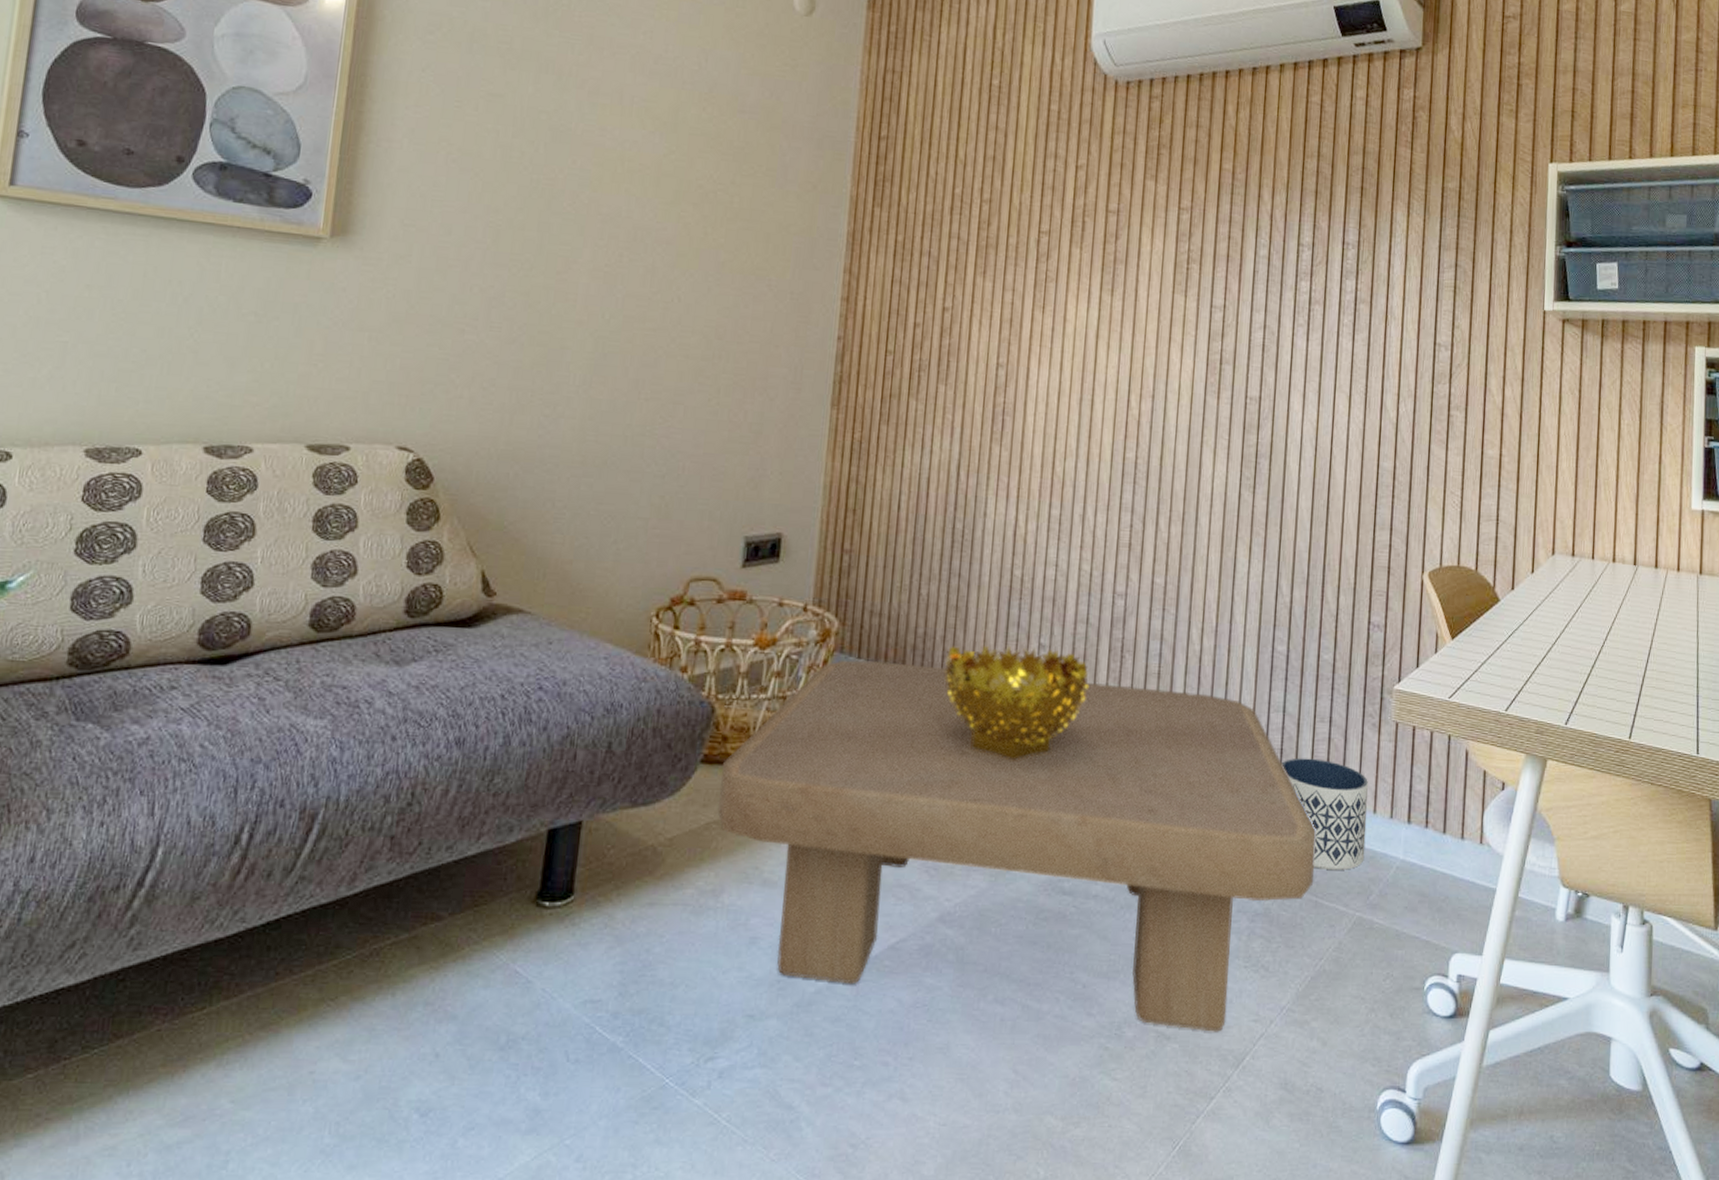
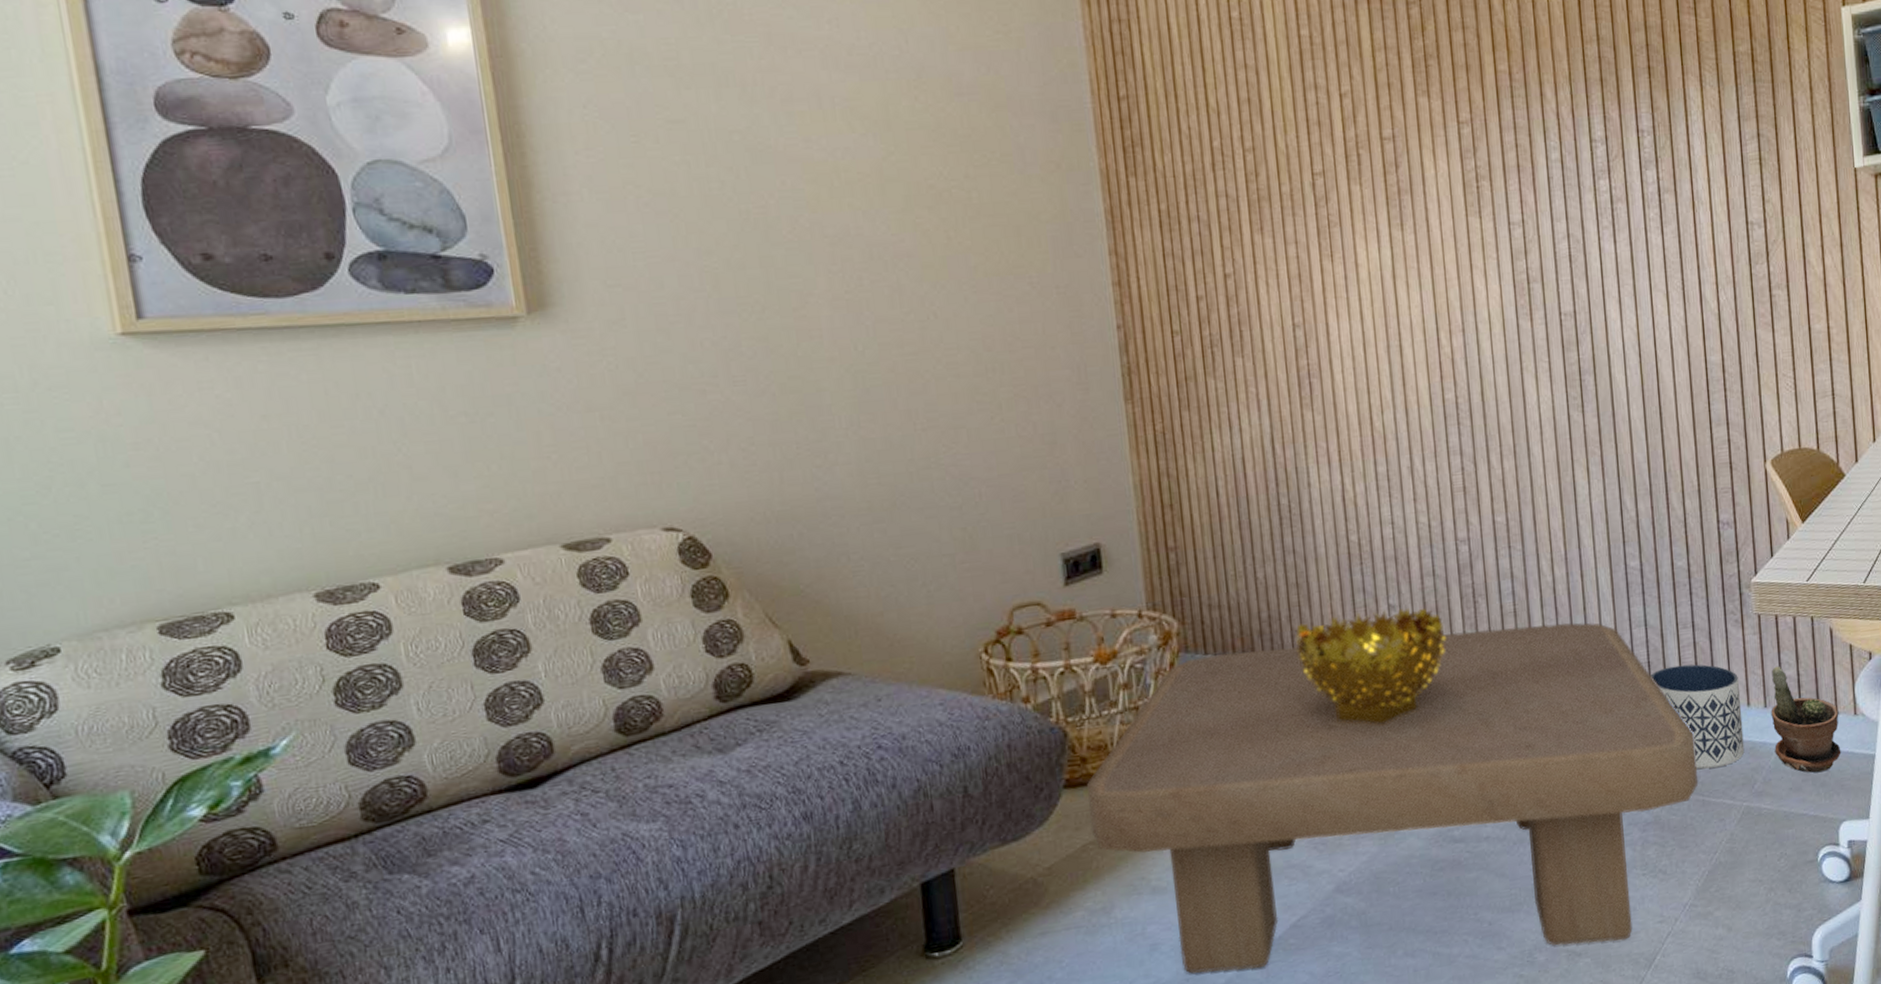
potted plant: none [1395,778,1465,897] -> present [1771,666,1841,773]

